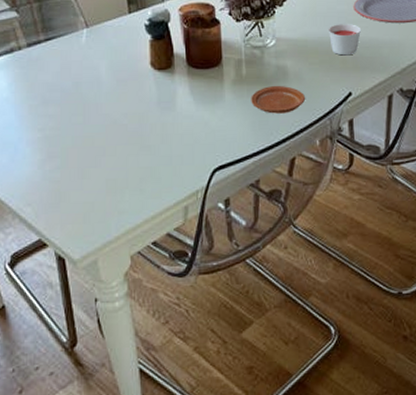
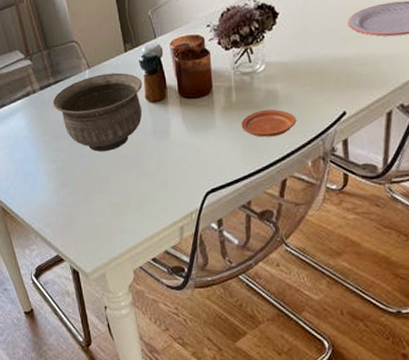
bowl: none [42,35,147,120] -> present [53,72,143,152]
candle: present [328,24,361,56] -> none [320,41,356,75]

